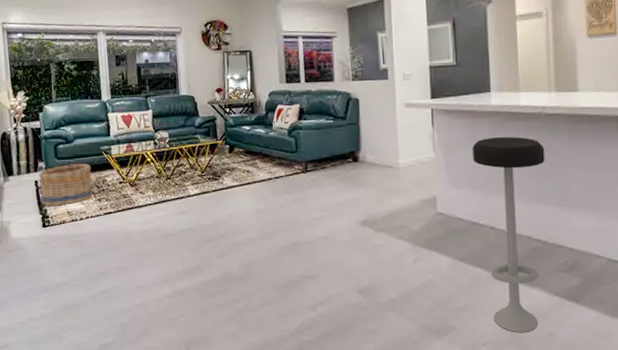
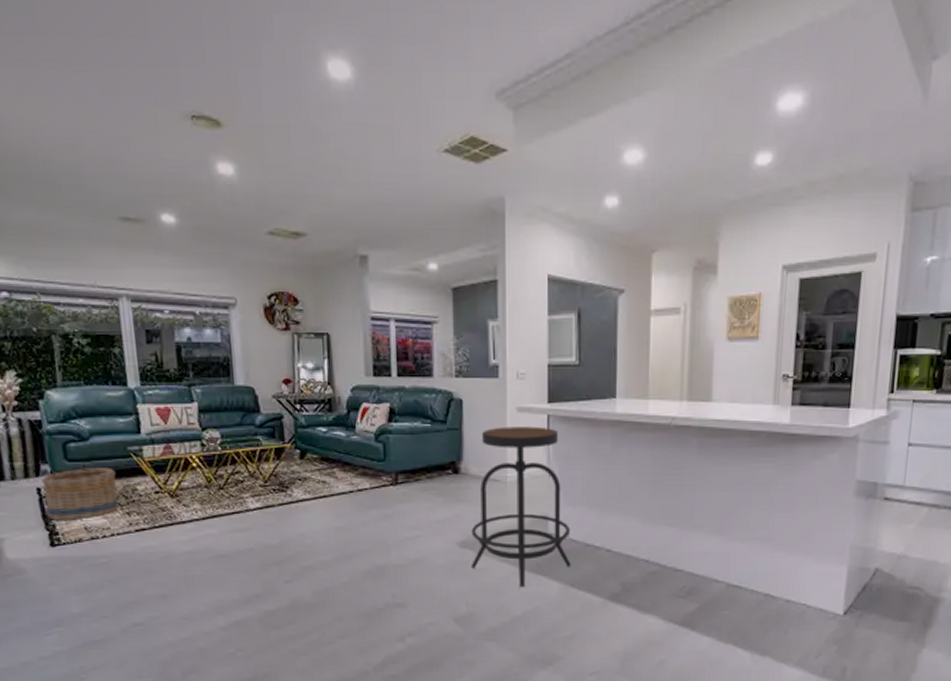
bar stool: none [370,119,459,262] -> present [470,426,571,588]
bar stool: present [472,137,545,332] -> none [592,450,671,661]

